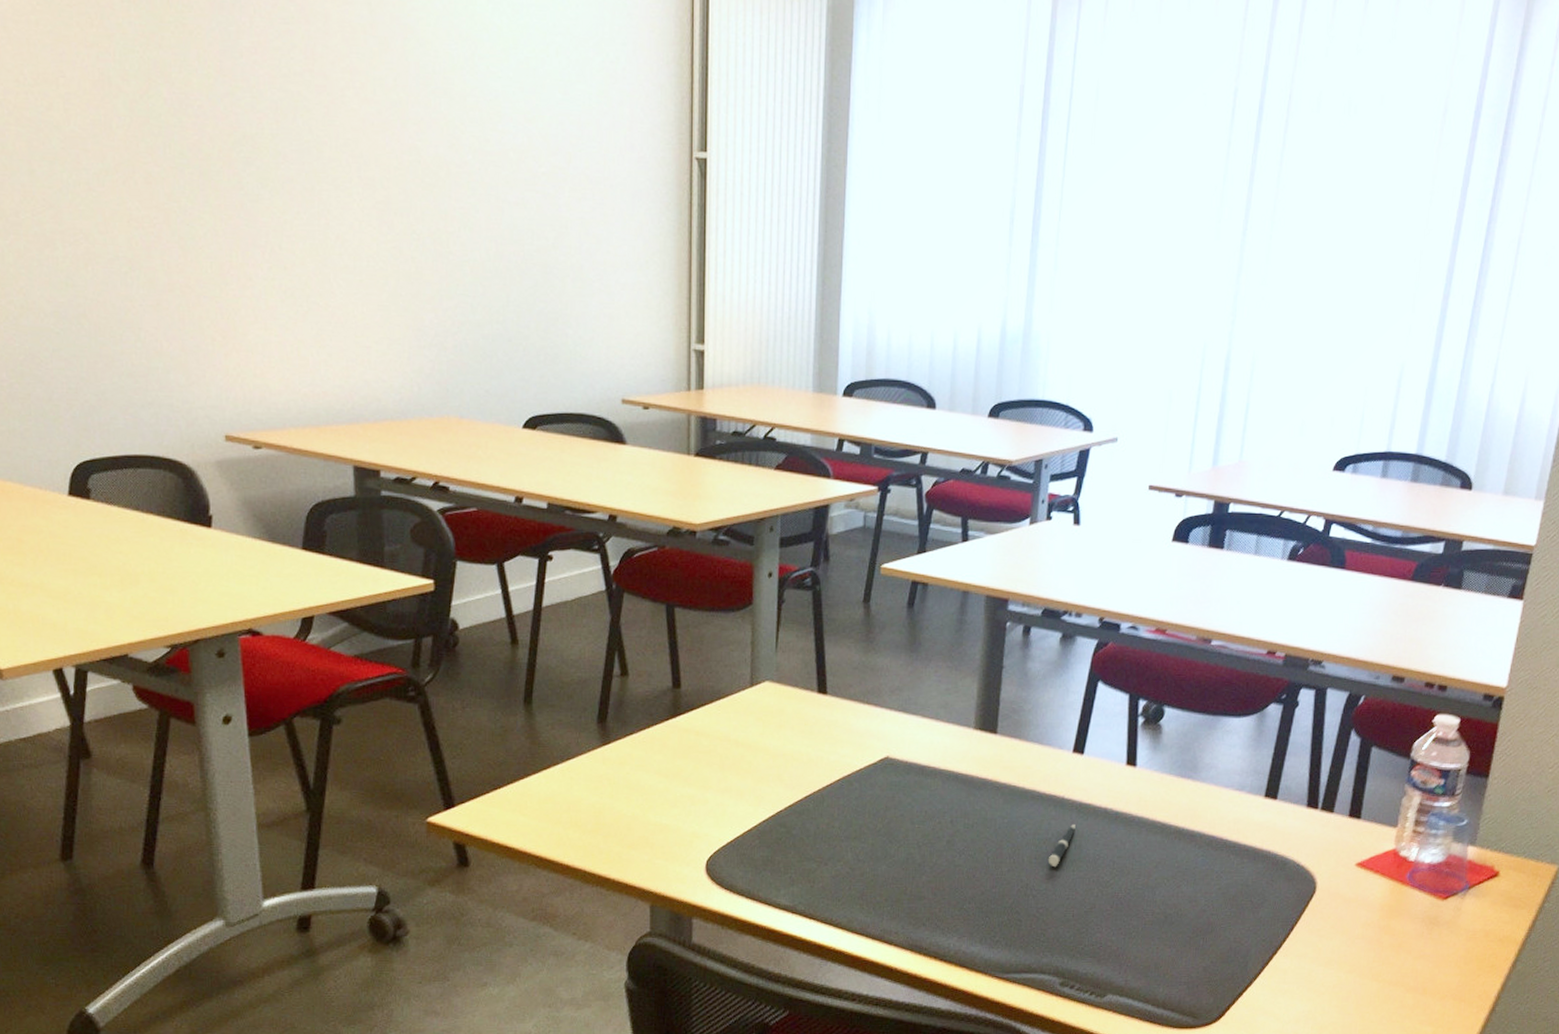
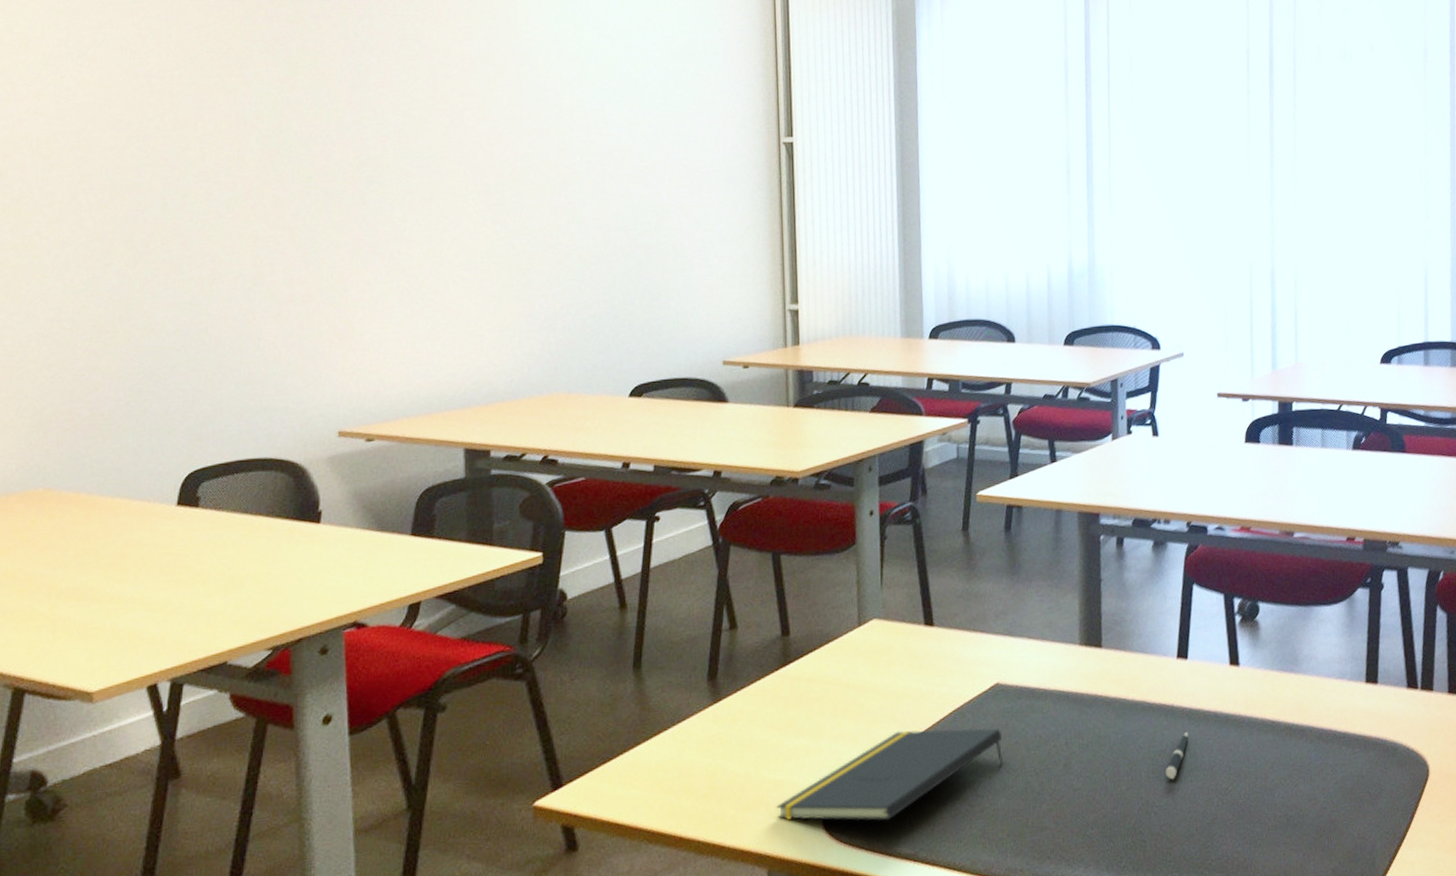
notepad: none [661,791,888,873] -> present [776,727,1004,822]

